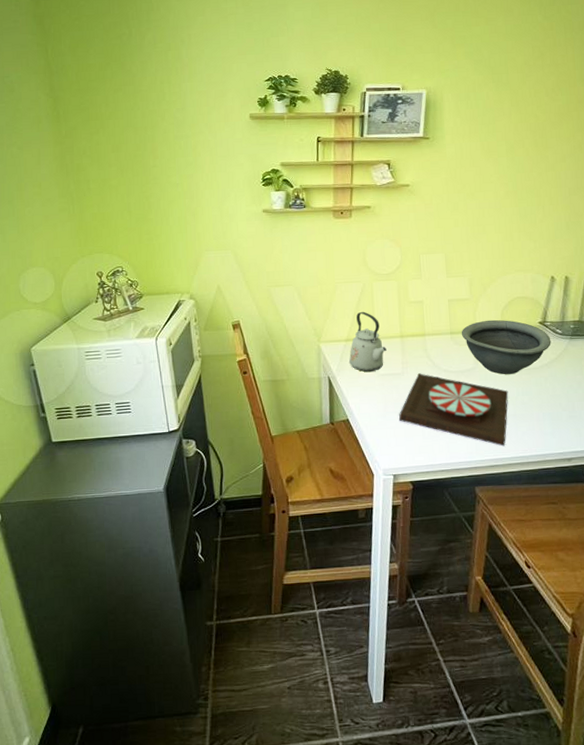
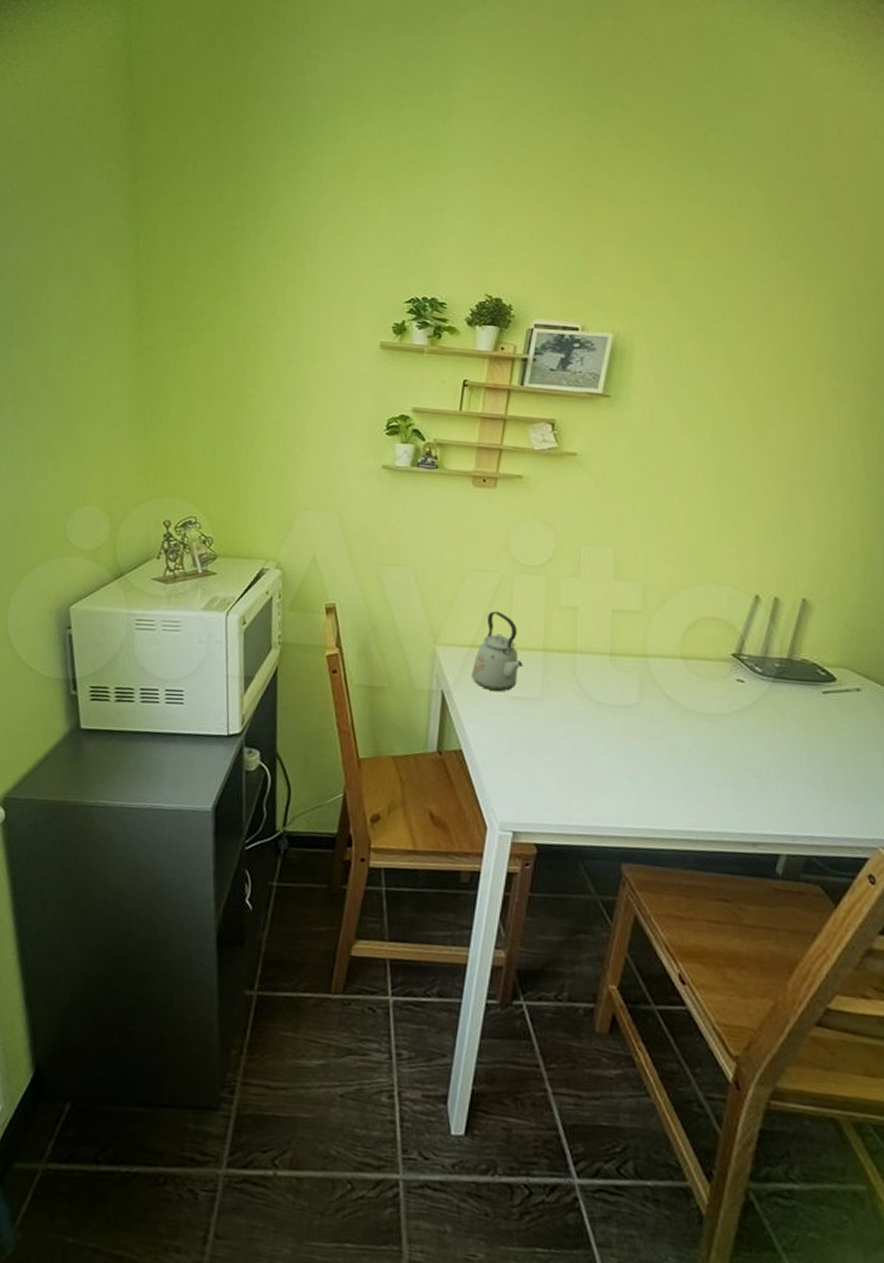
plate: present [398,373,509,447] -> none [528,701,680,814]
bowl: present [461,319,551,375] -> none [624,642,746,720]

